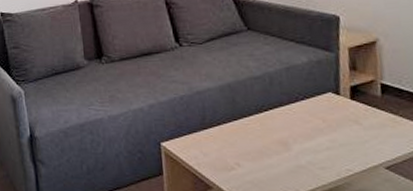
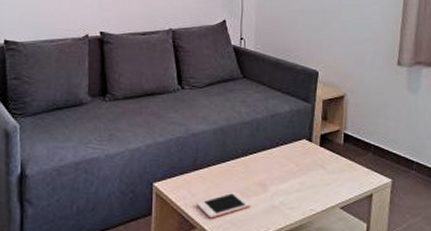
cell phone: none [210,151,273,179] -> present [196,192,251,219]

